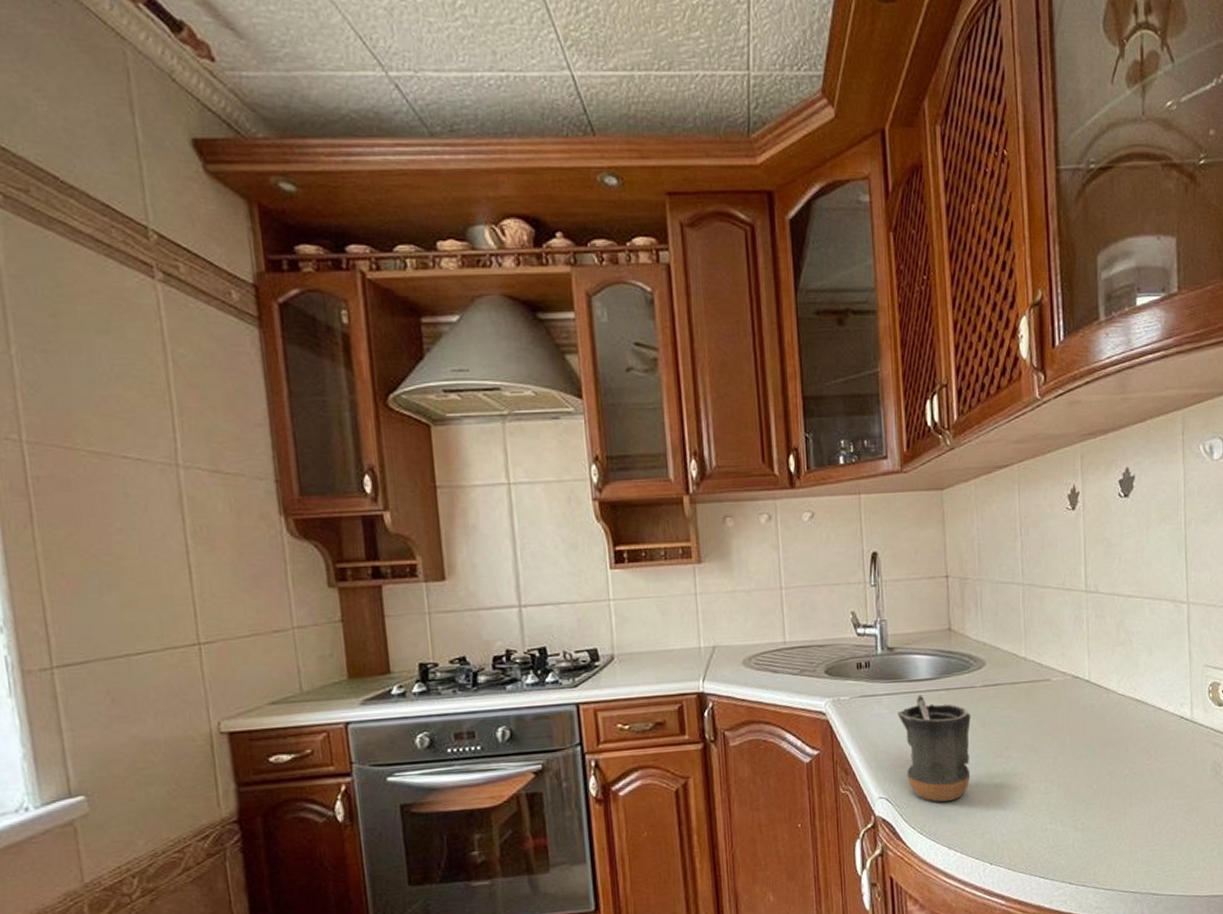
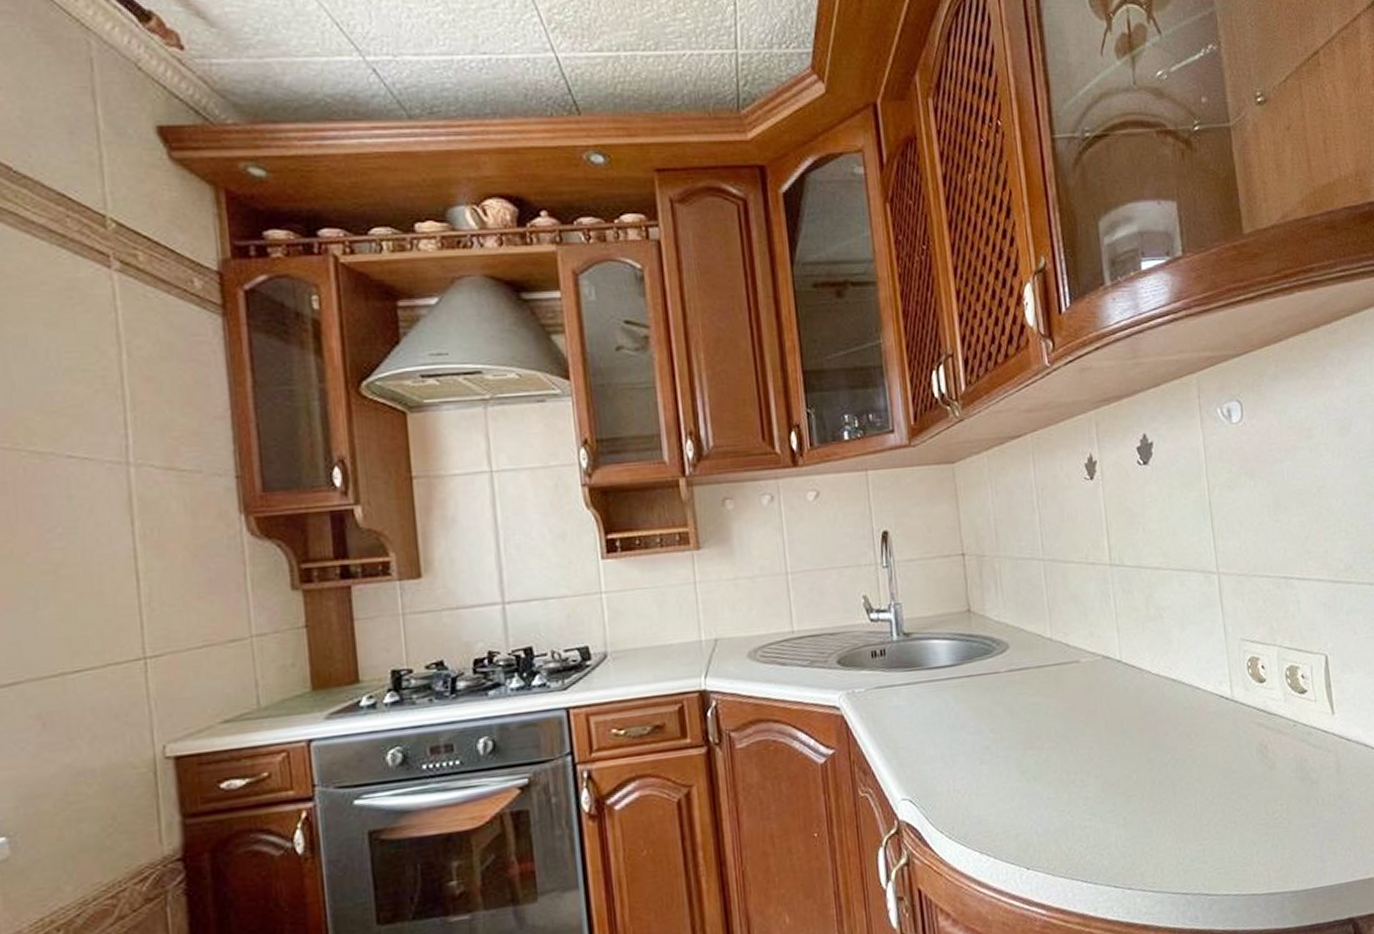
mug: present [897,695,971,802] -> none [917,683,1000,802]

